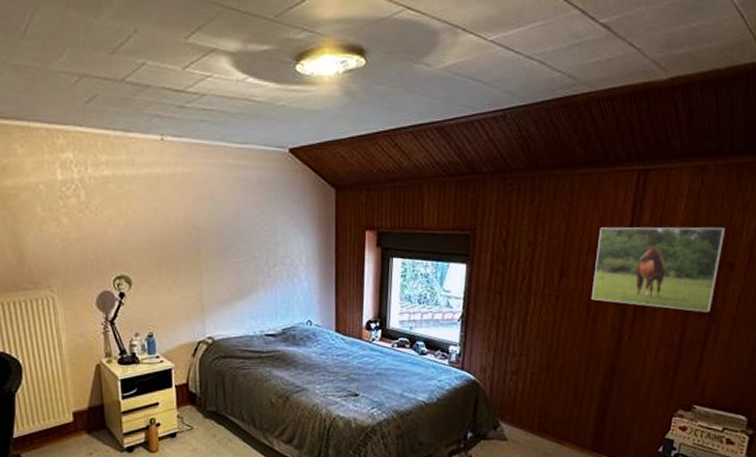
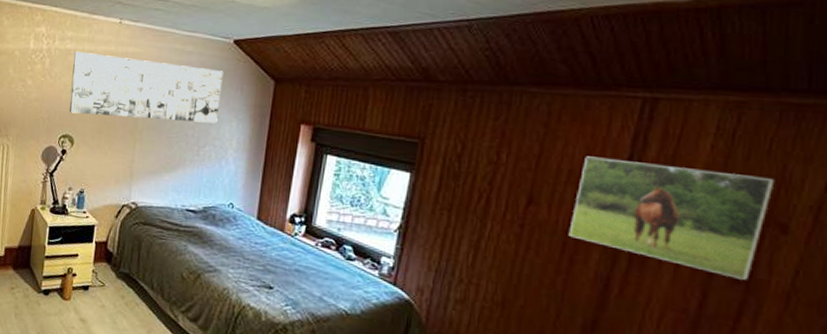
wall art: none [114,177,284,250] -> present [69,51,224,124]

